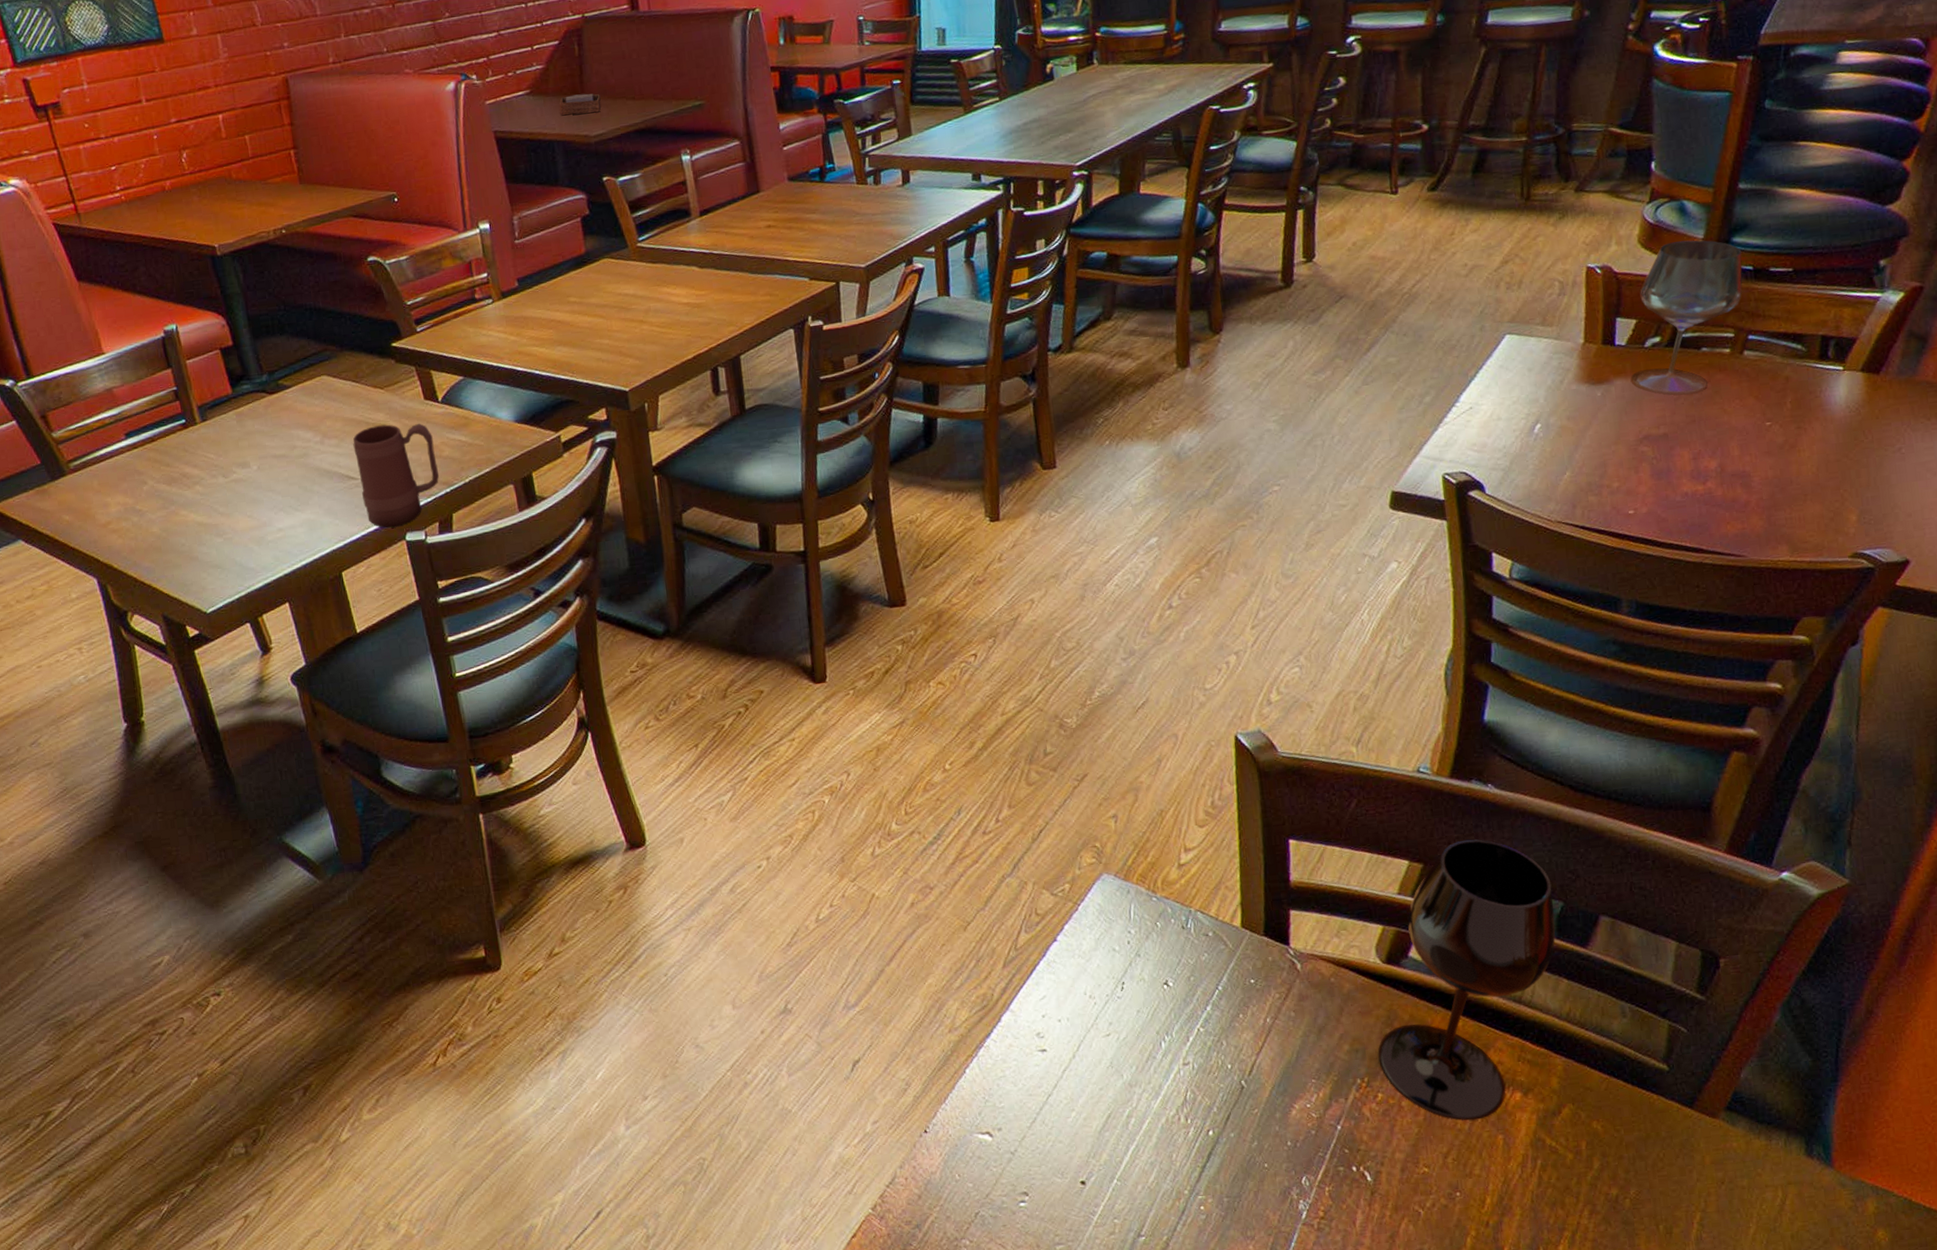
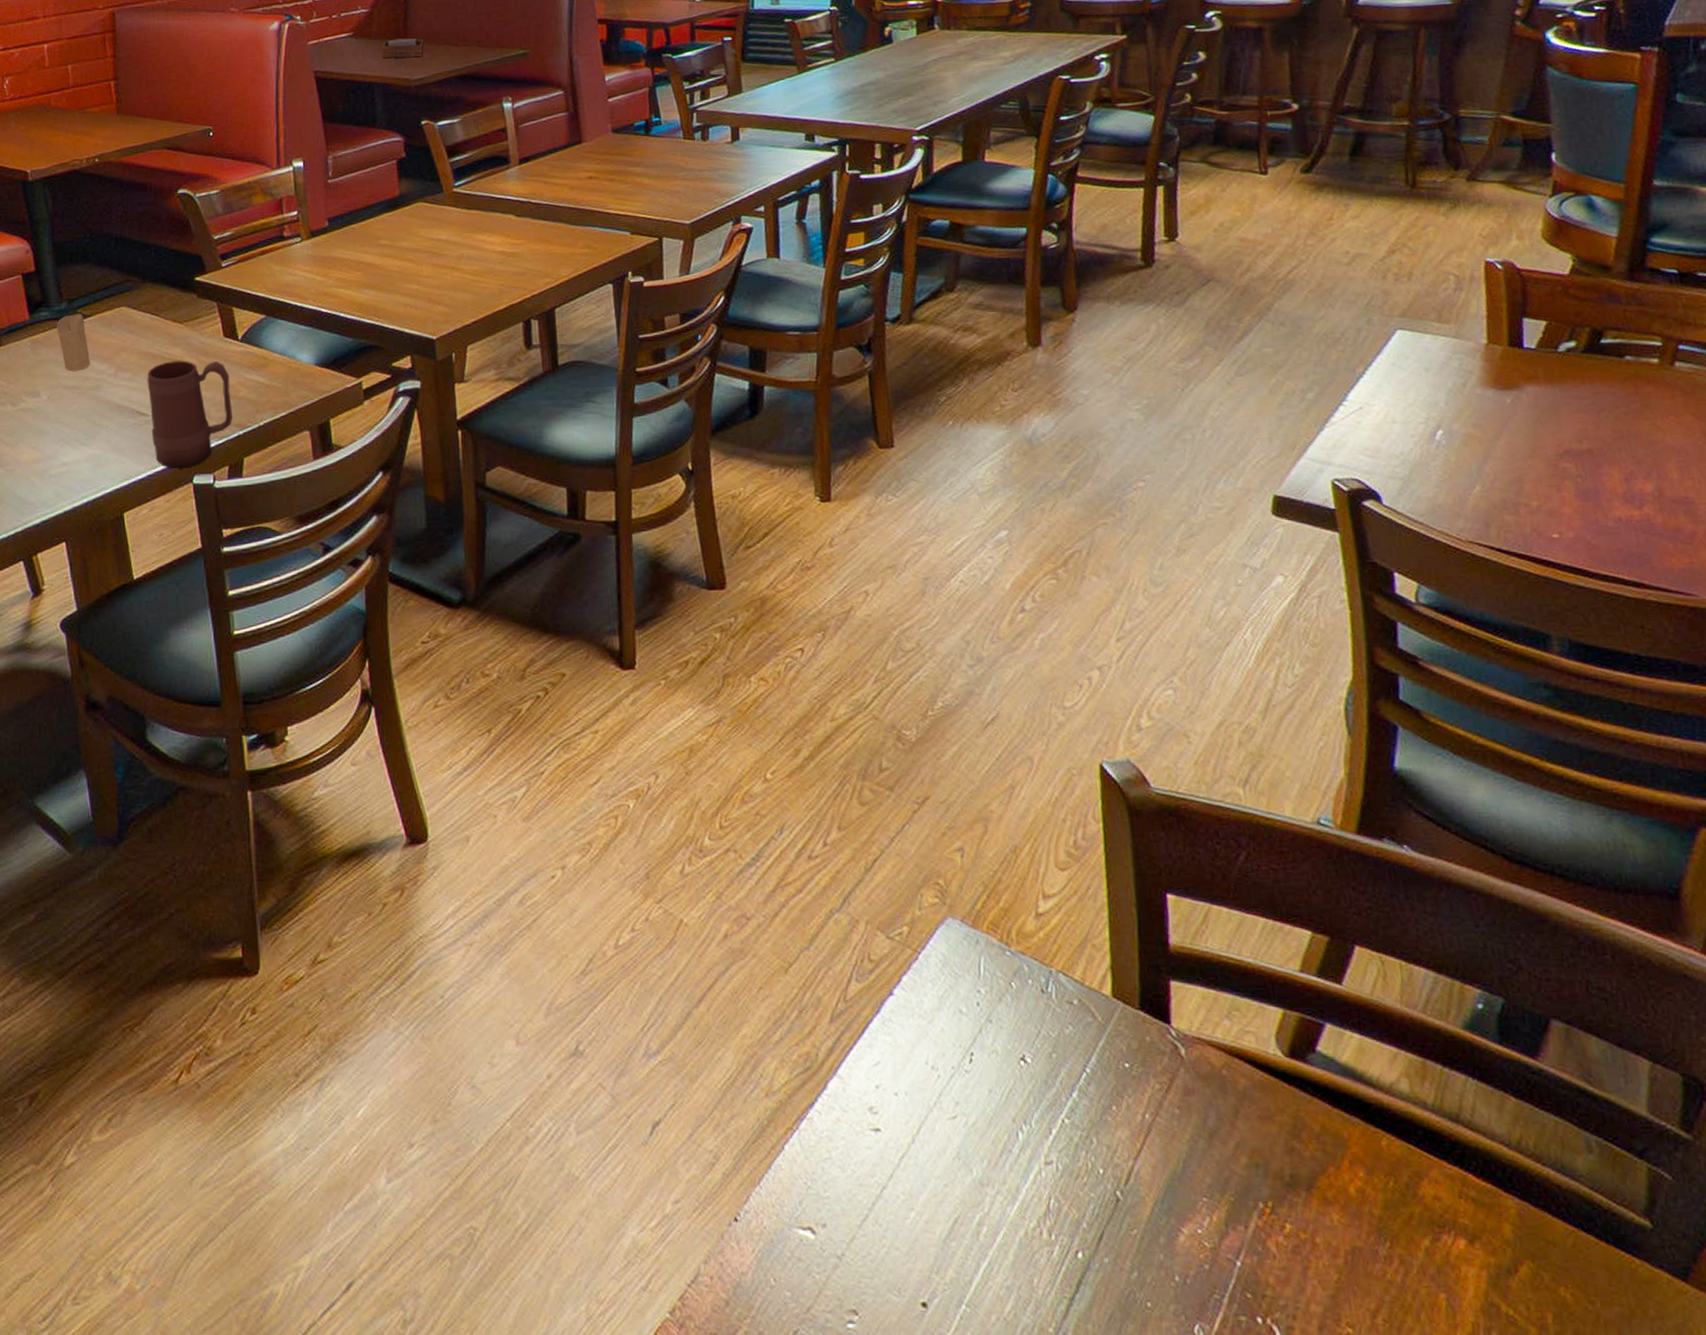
candle: none [259,385,296,441] -> present [56,314,90,371]
wineglass: present [1378,839,1556,1121] -> none [1283,911,1498,1271]
wine glass: present [1630,240,1743,396] -> none [1544,238,1668,408]

